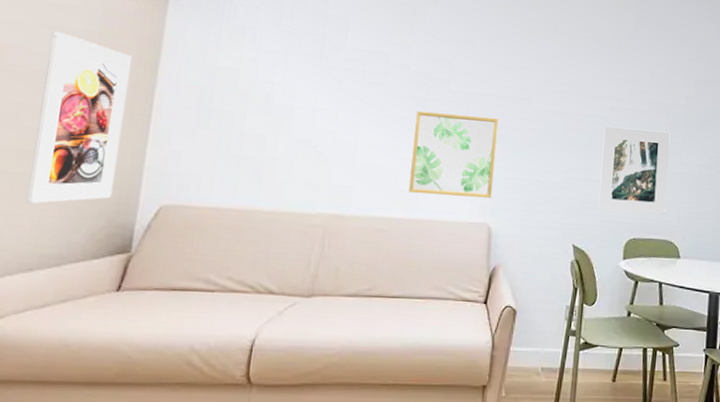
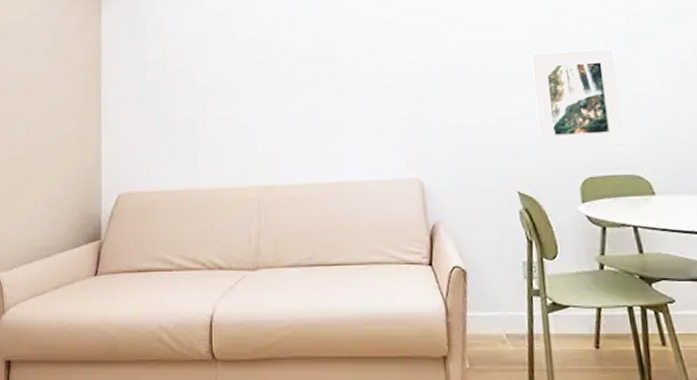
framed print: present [26,32,132,204] -> none [20,54,80,204]
wall art: present [409,111,499,198] -> none [328,66,418,156]

